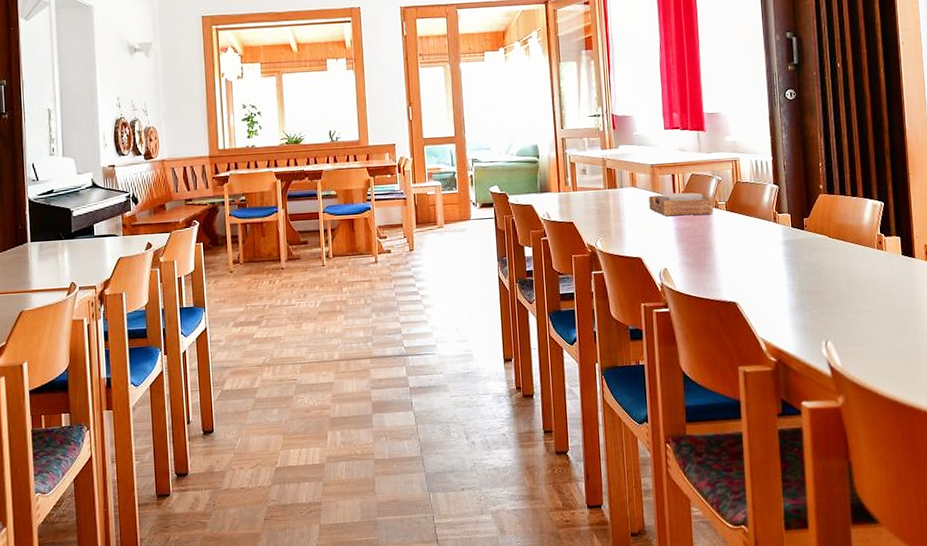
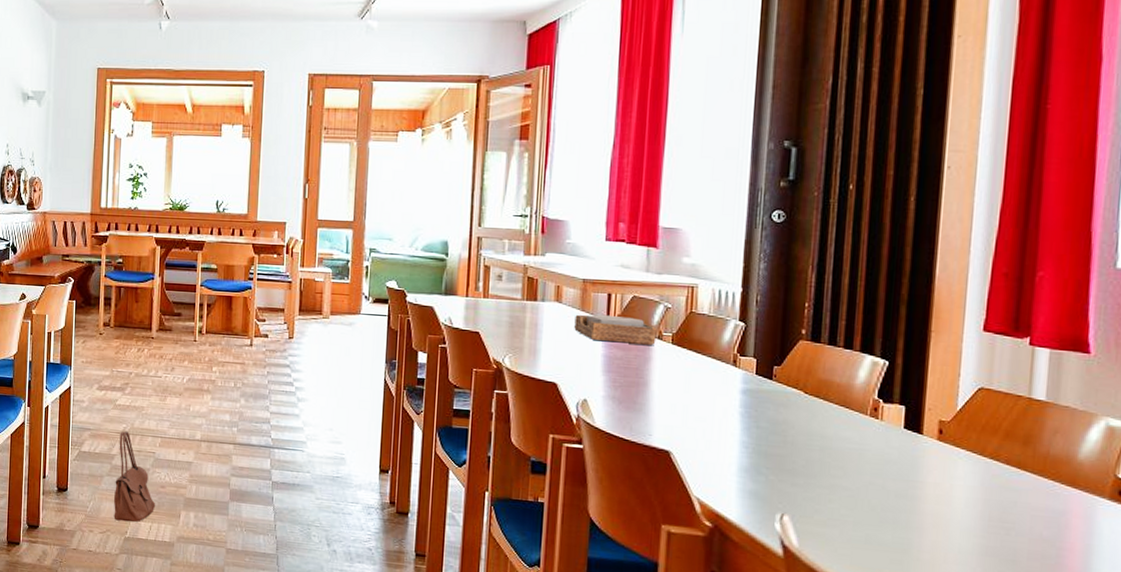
handbag: none [260,362,303,453] -> present [113,431,156,522]

